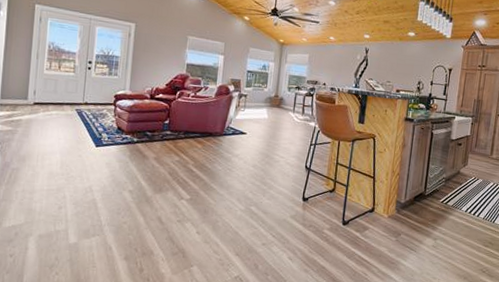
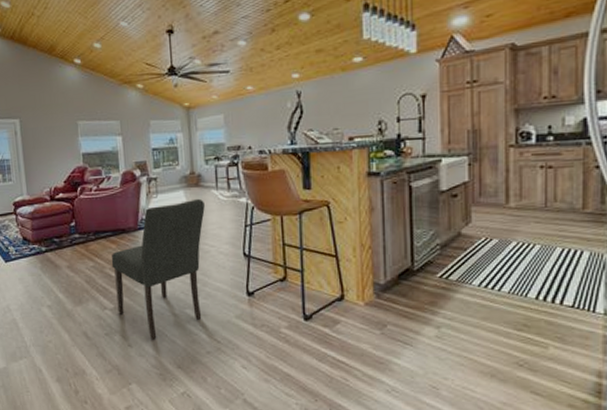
chair: none [193,117,282,230] -> present [111,198,205,340]

